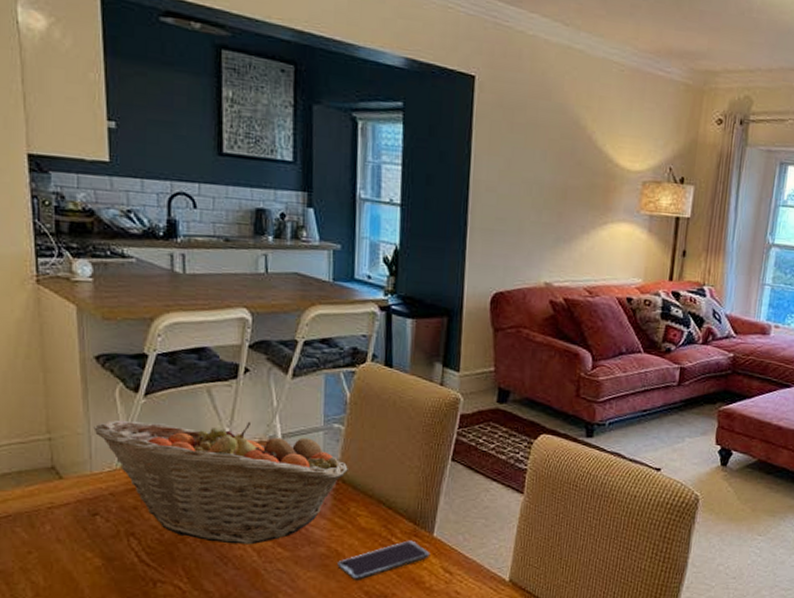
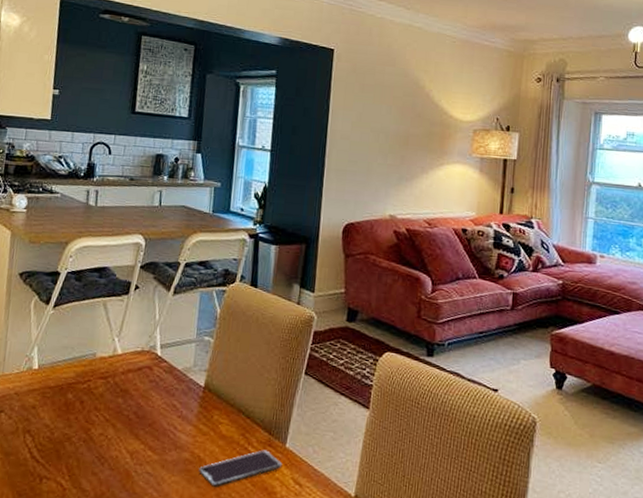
fruit basket: present [93,419,348,545] -> none [10,327,214,447]

